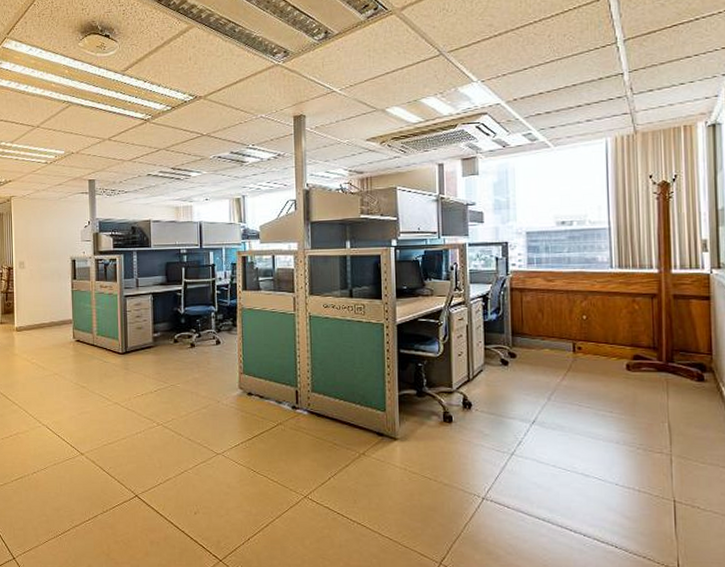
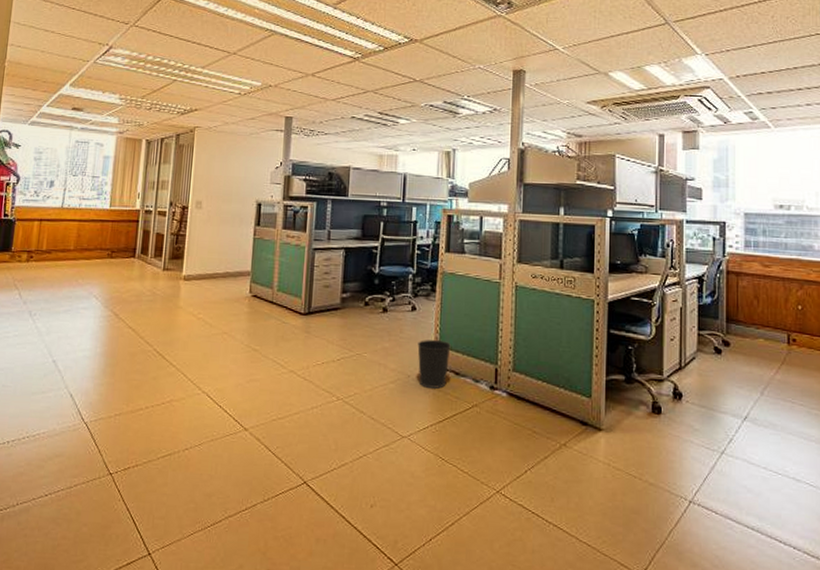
wastebasket: none [224,368,254,411] -> present [417,339,451,389]

